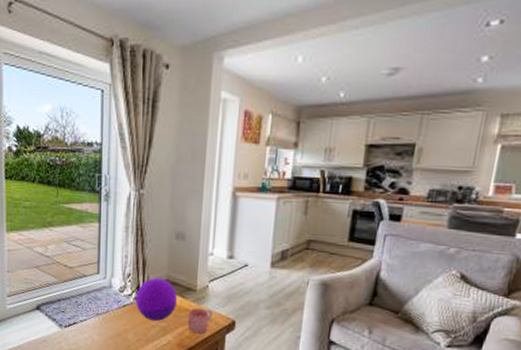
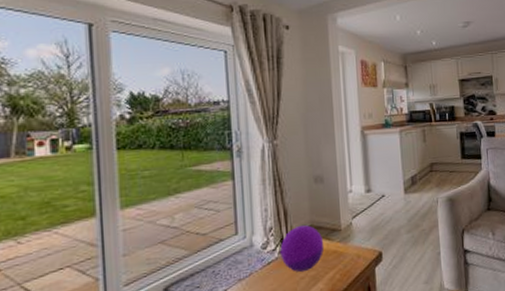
mug: present [187,307,212,334] -> none [336,245,360,275]

